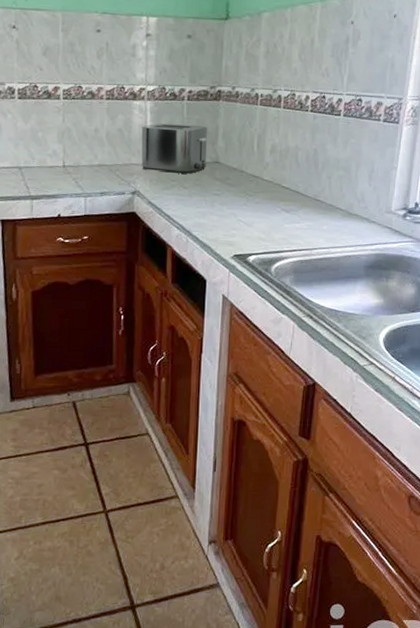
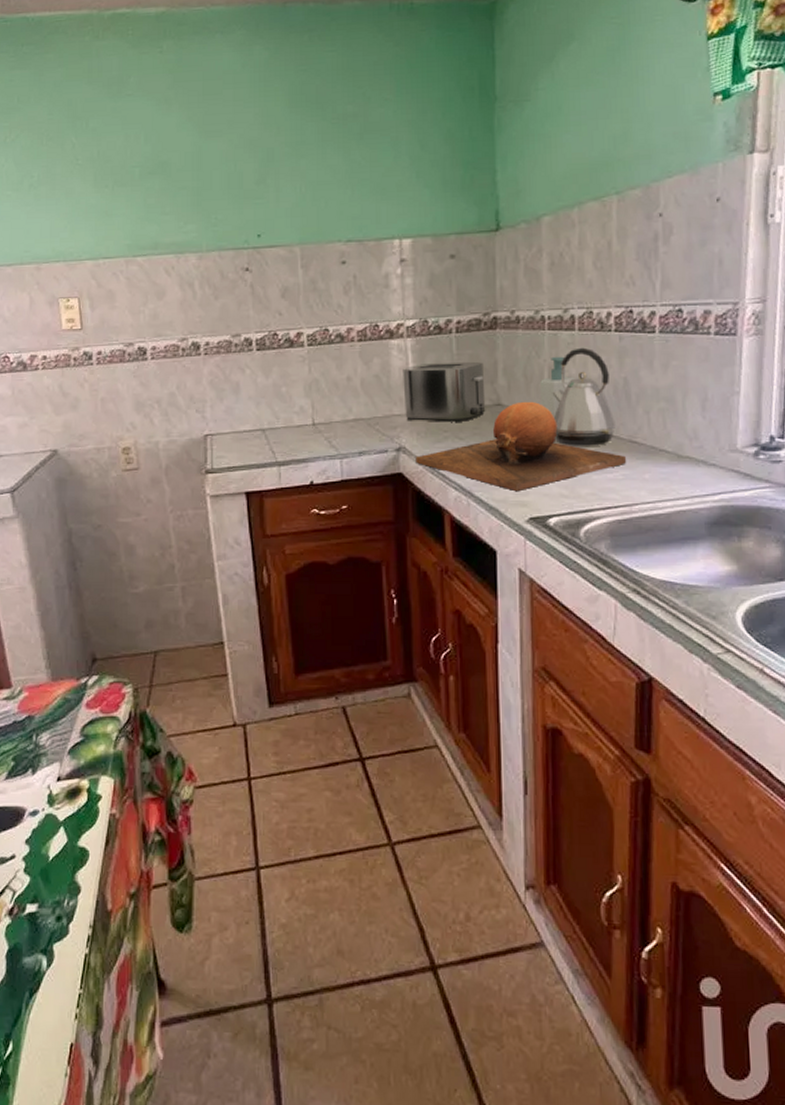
chopping board: none [147,161,310,234] -> present [415,401,626,492]
soap bottle: none [250,127,278,176] -> present [540,356,576,417]
kettle: none [258,122,305,202] -> present [552,347,616,448]

